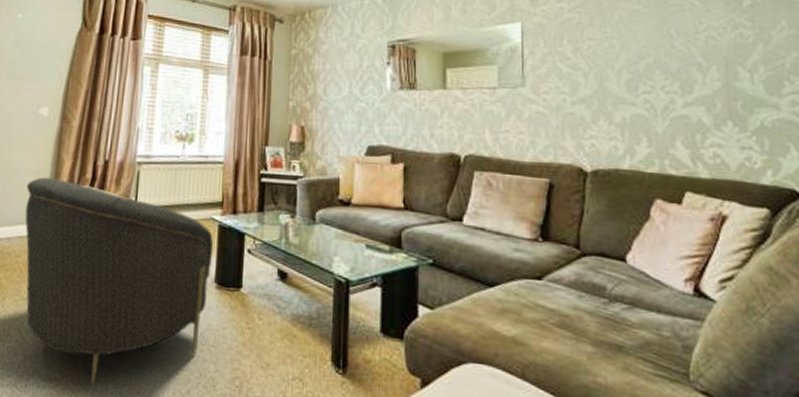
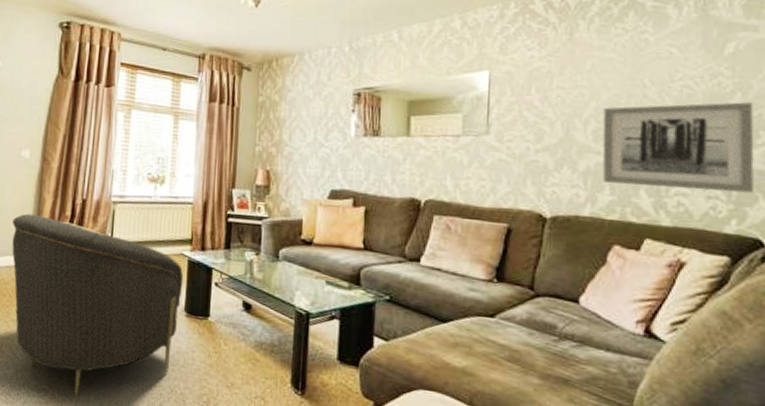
wall art: none [634,52,785,143] -> present [602,102,754,194]

